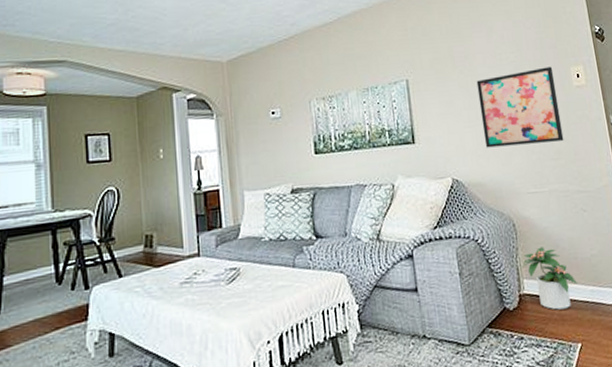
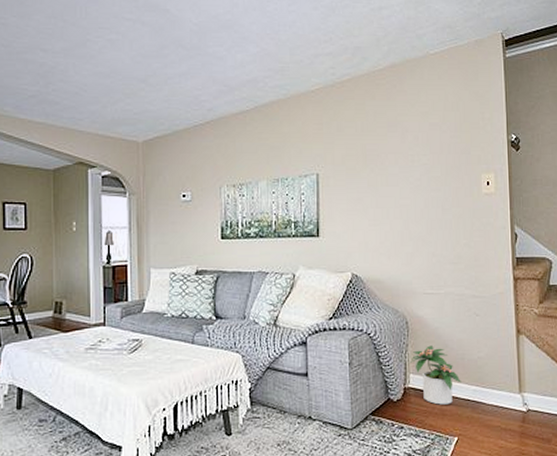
wall art: present [476,66,564,148] -> none [386,172,466,247]

